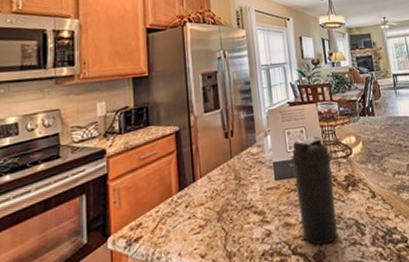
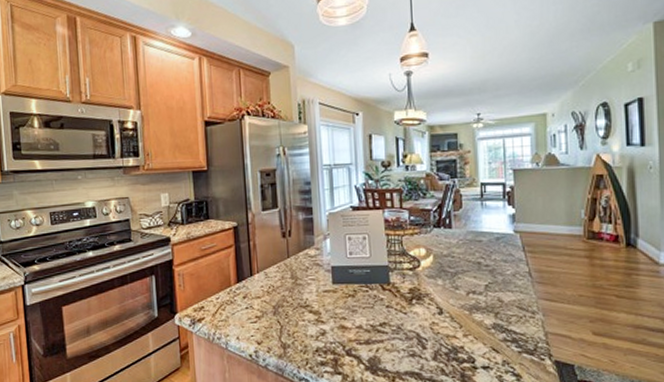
water bottle: present [291,135,338,245] -> none [350,243,396,352]

